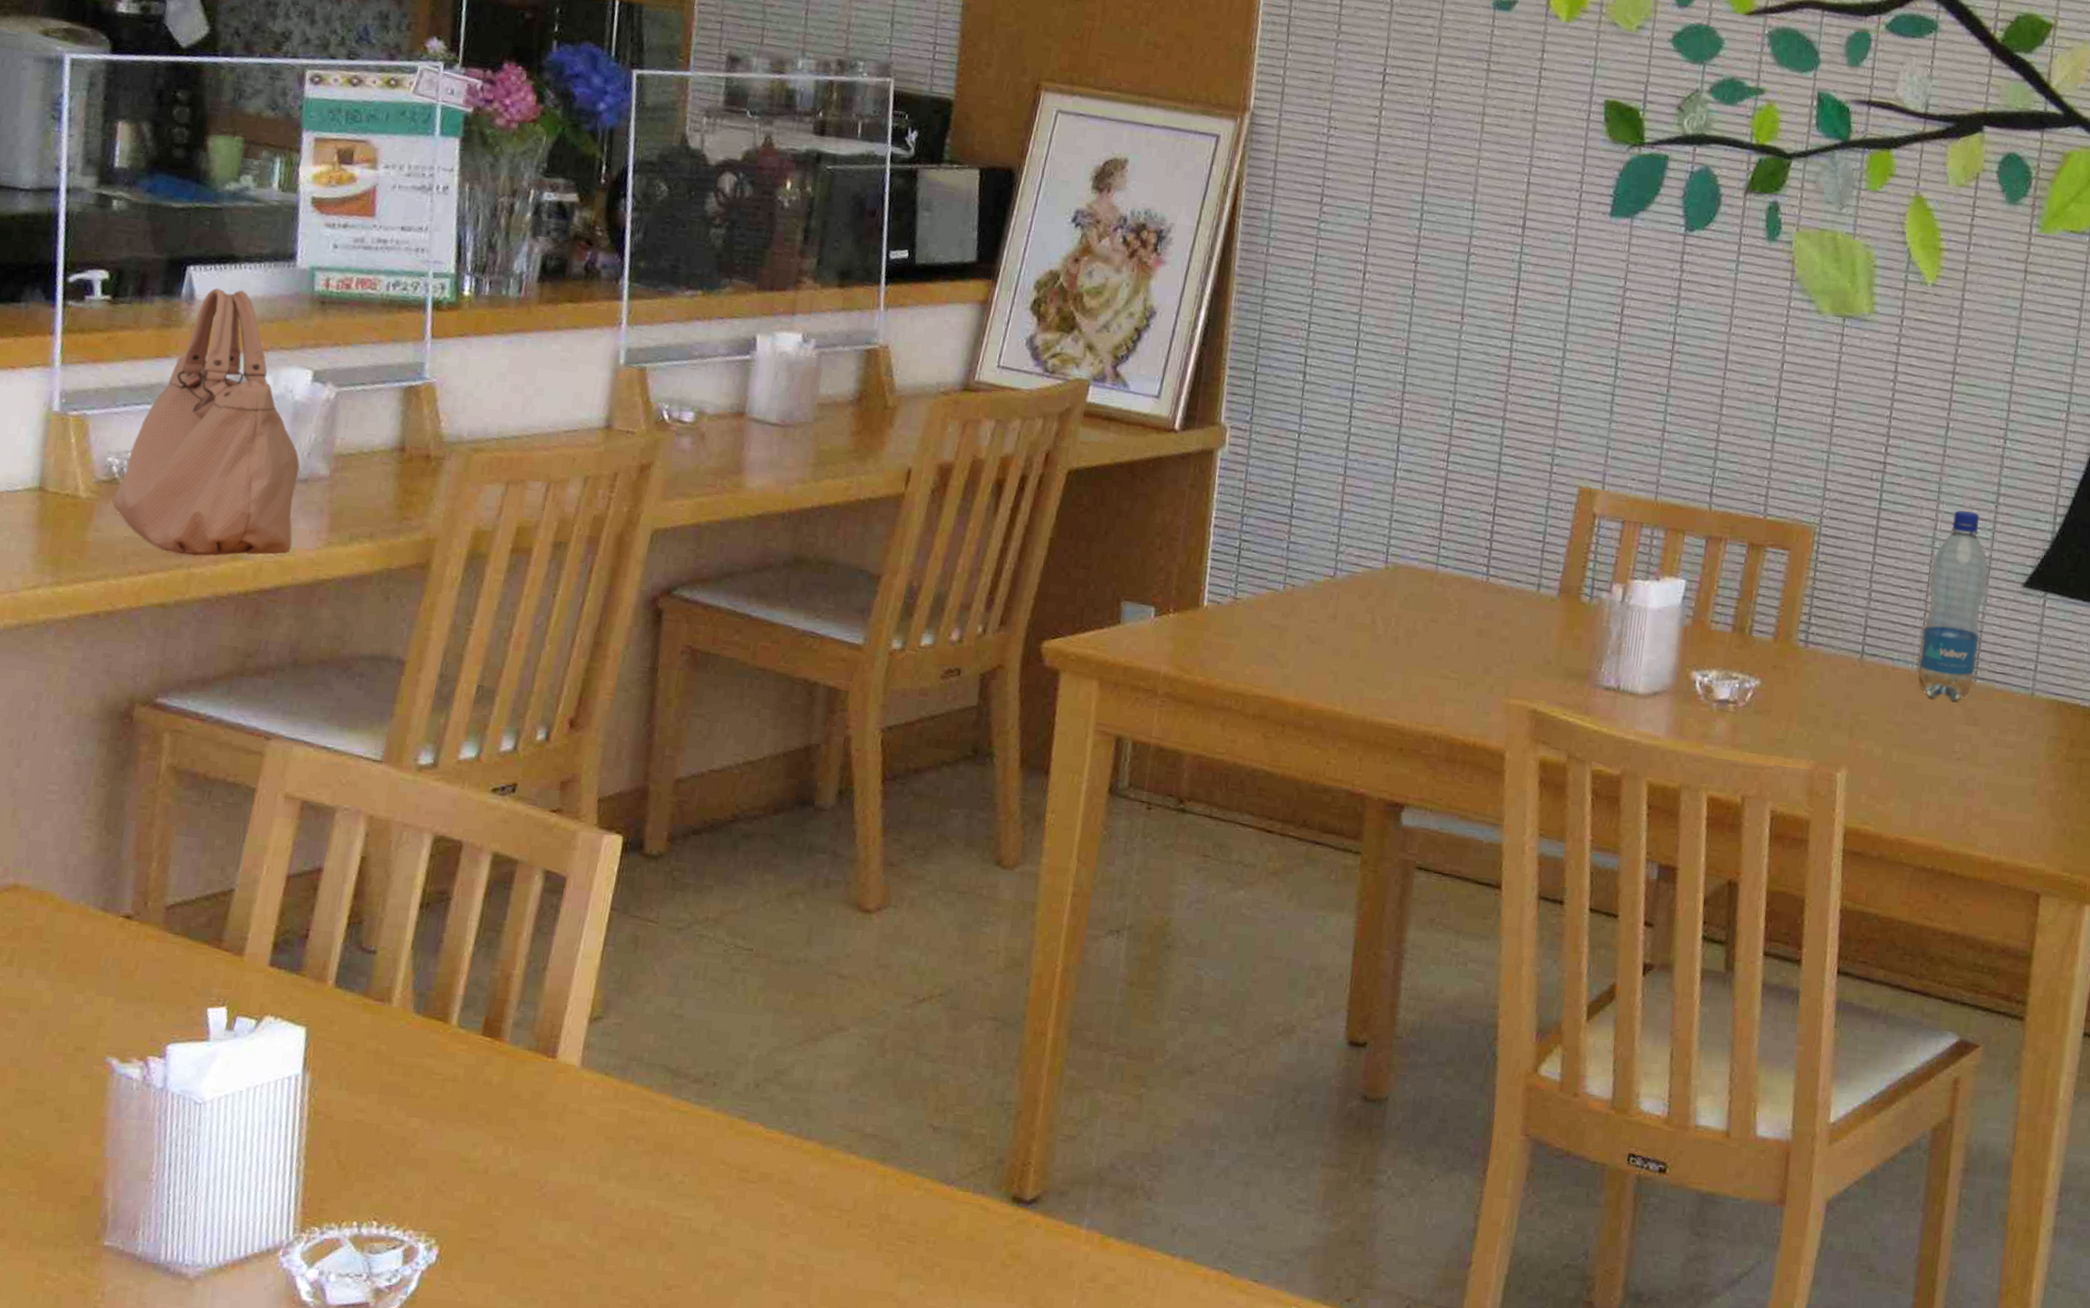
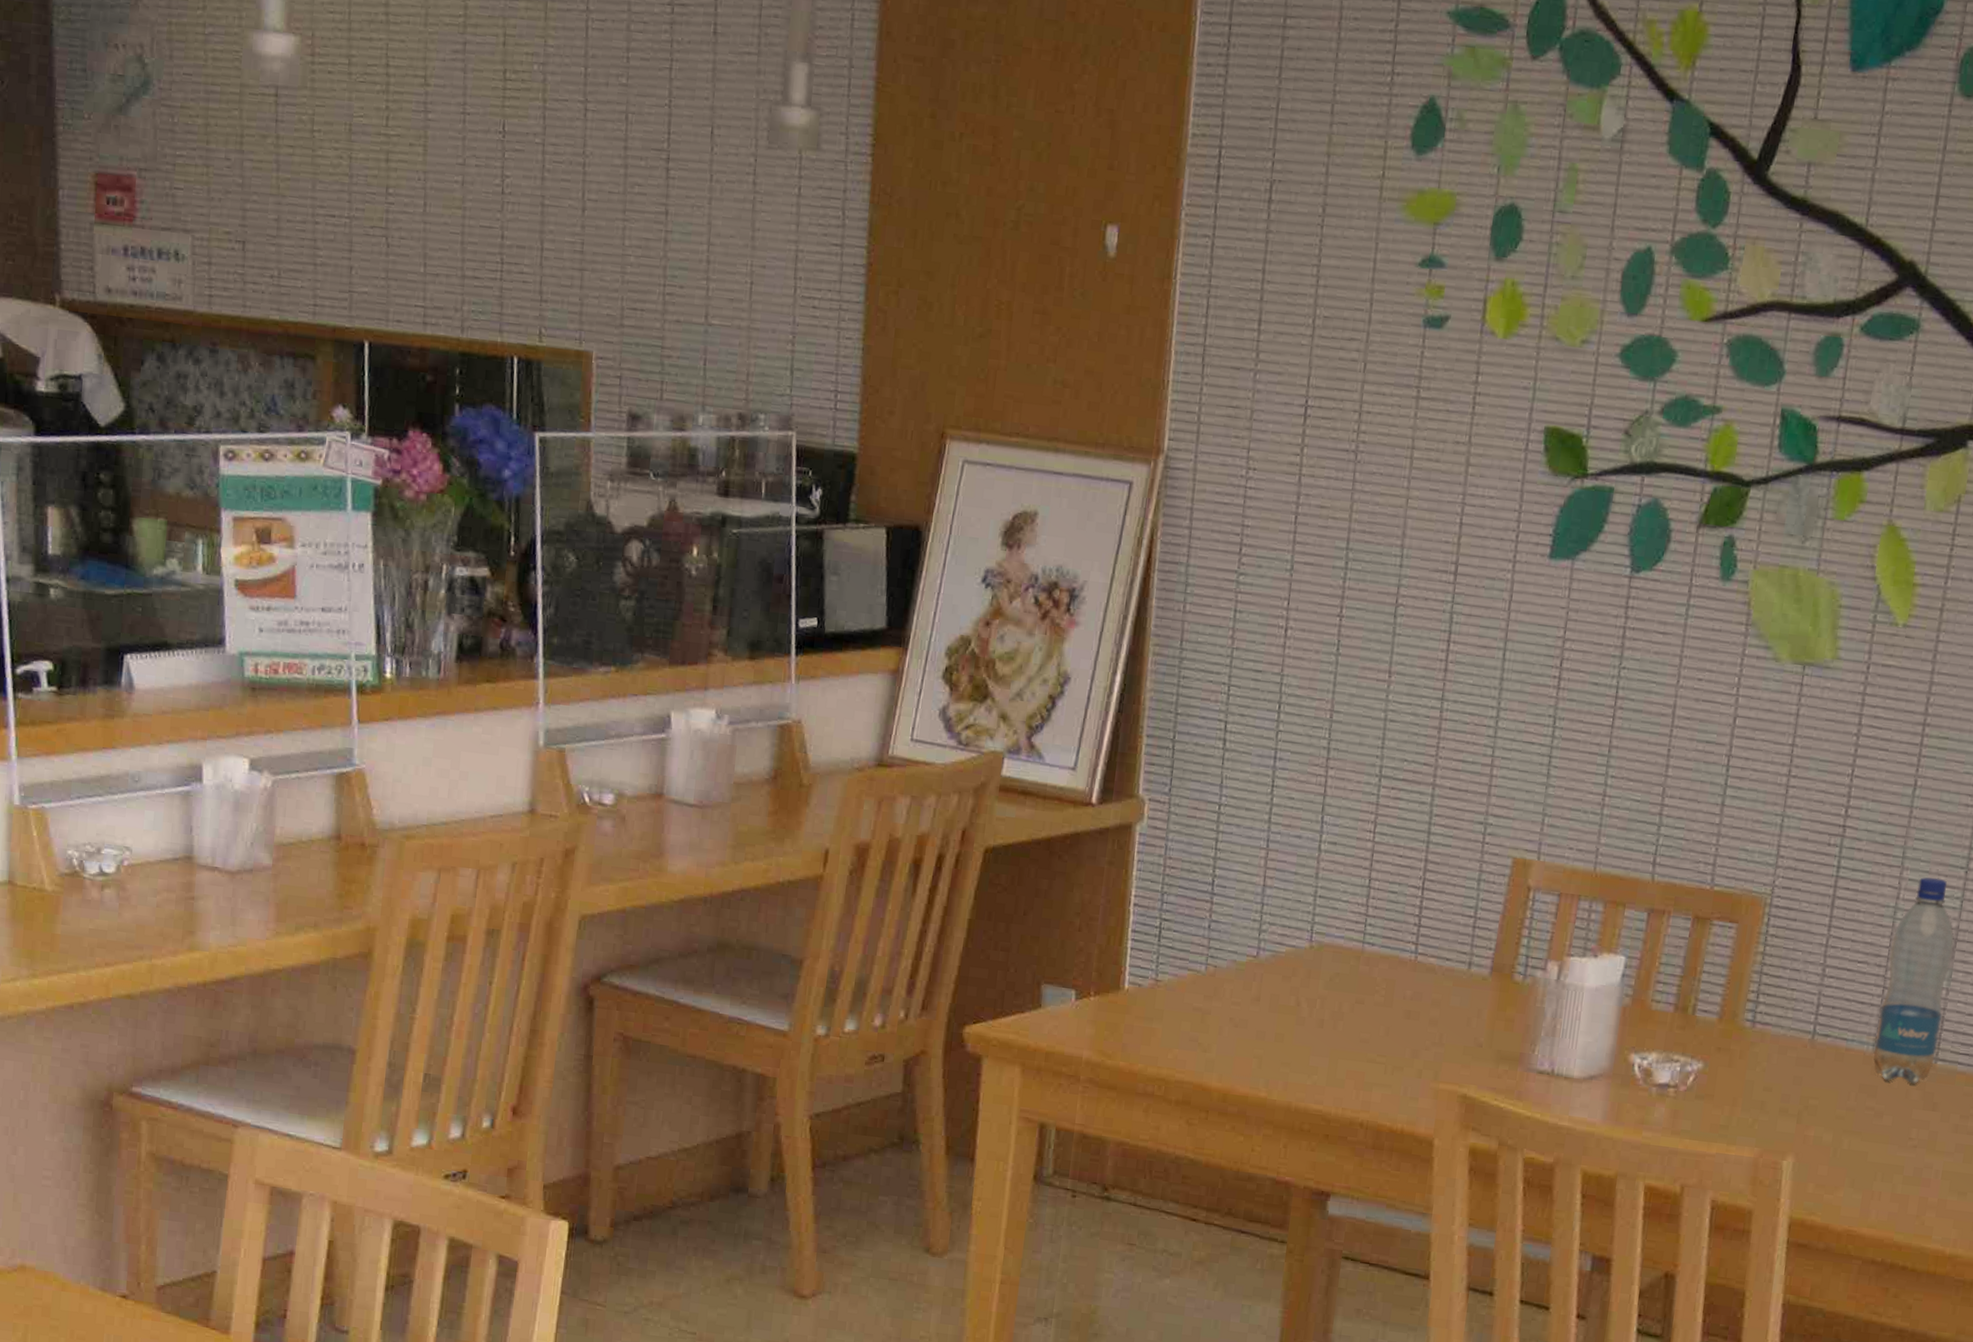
handbag: present [112,287,300,556] -> none [75,676,245,948]

